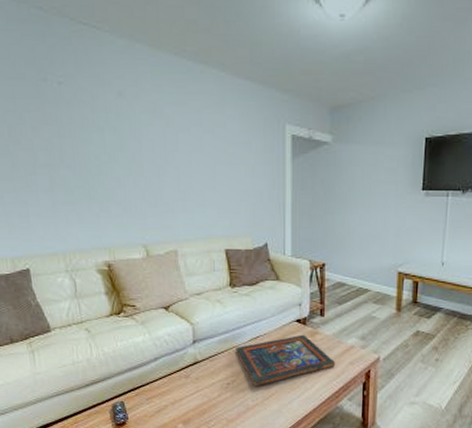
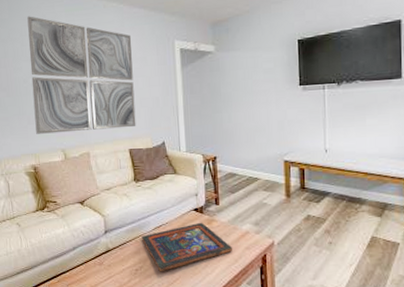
wall art: none [100,74,235,225] -> present [27,16,136,134]

